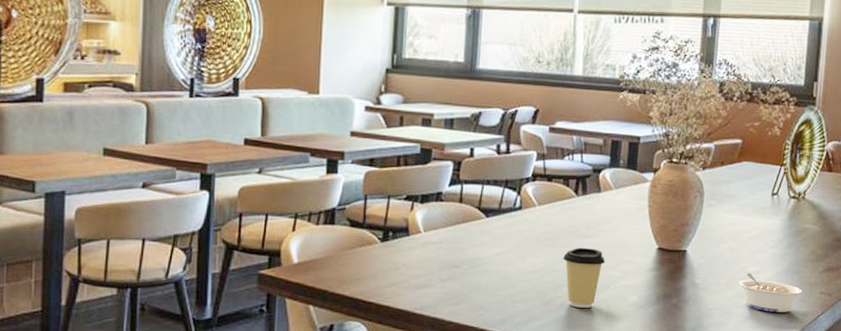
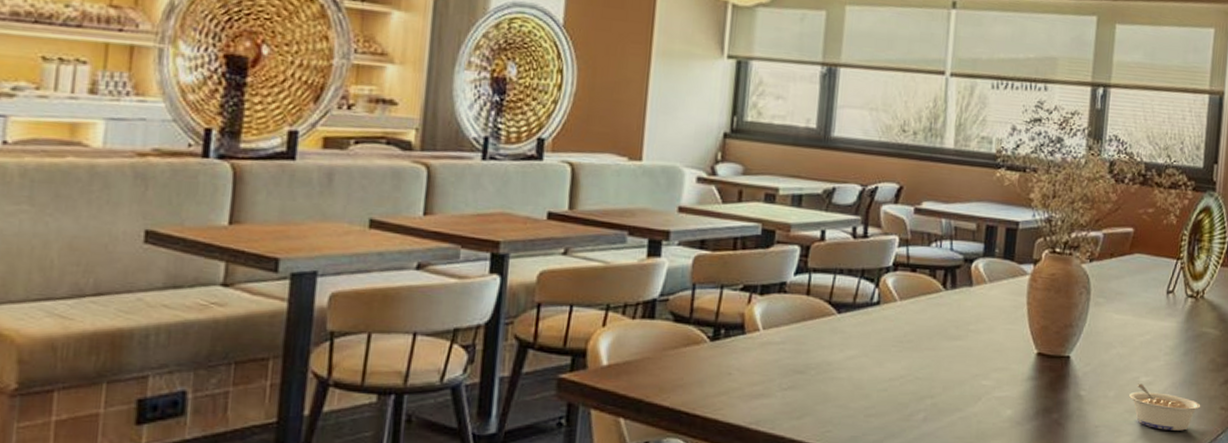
coffee cup: present [563,247,605,308] -> none [927,351,976,424]

